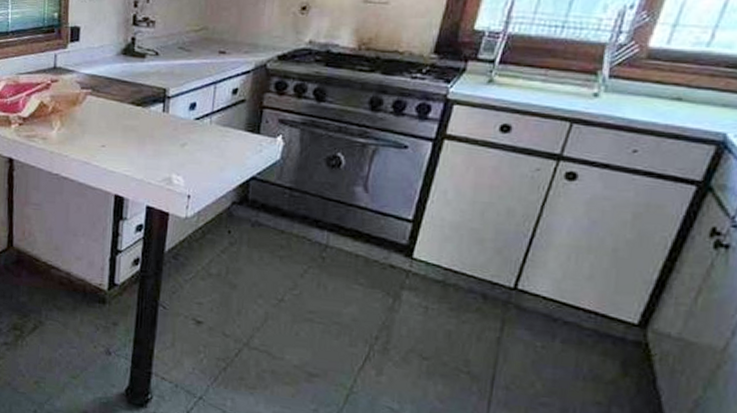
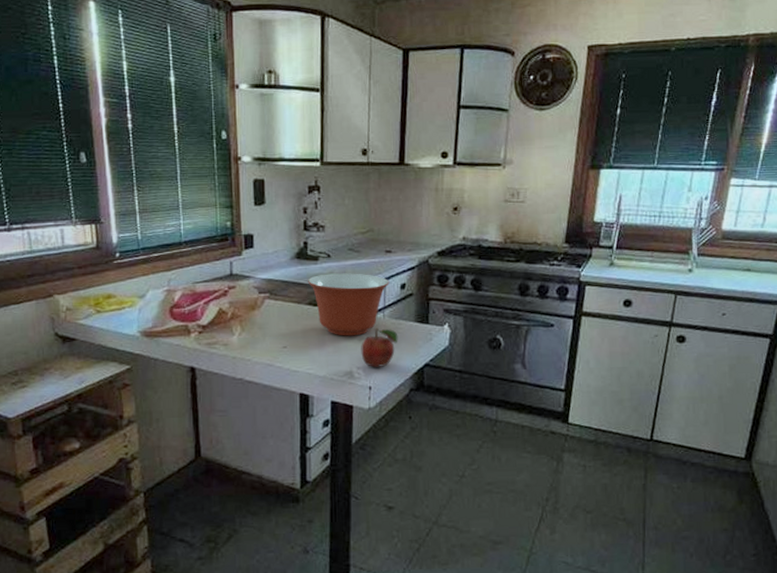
mixing bowl: none [132,72,221,141] -> present [307,273,390,336]
fruit: none [182,134,225,176] -> present [361,328,398,367]

